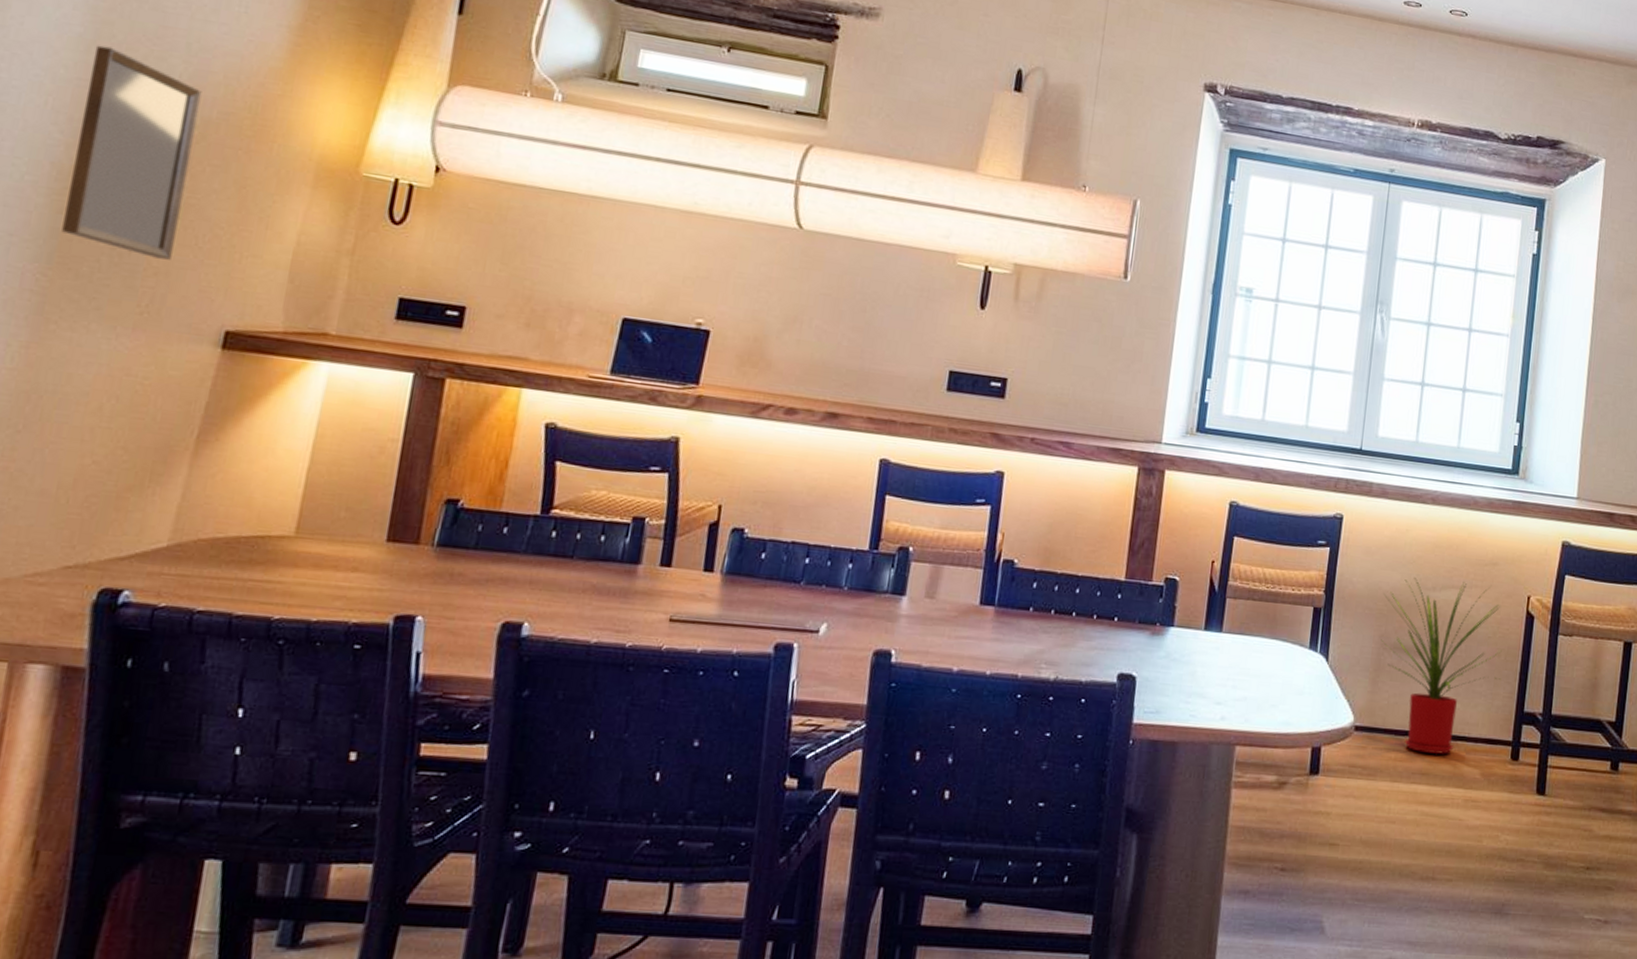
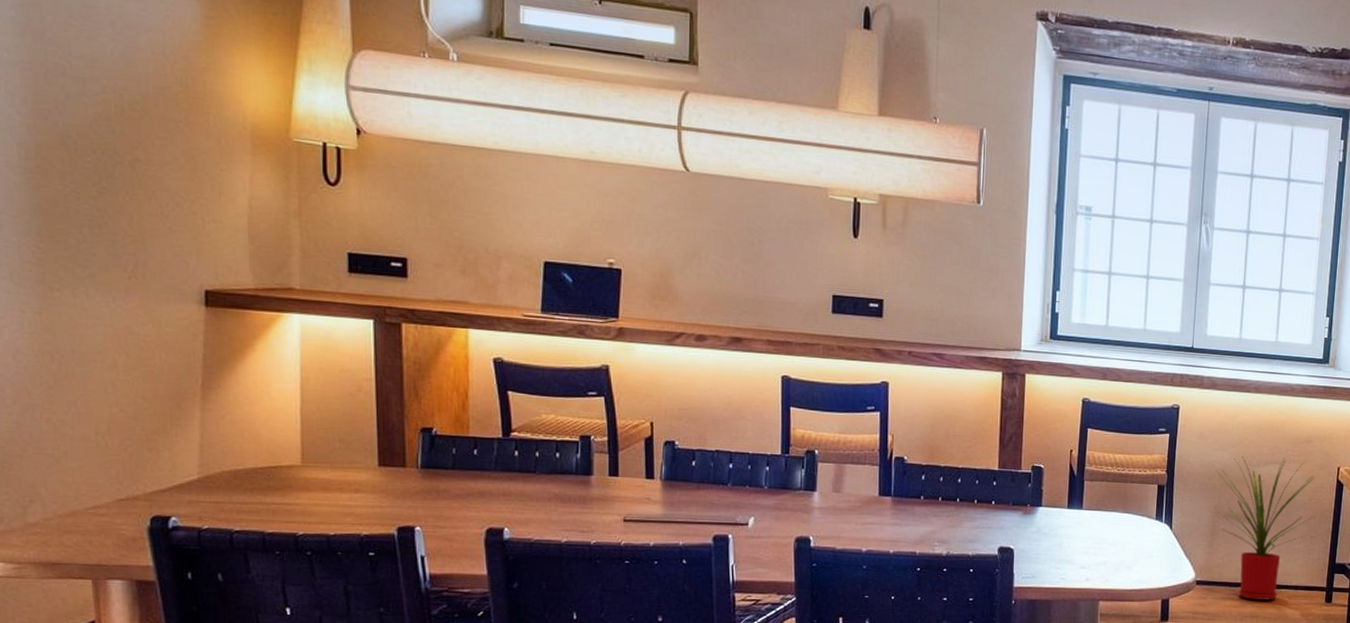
home mirror: present [61,45,202,260] -> none [29,27,144,228]

